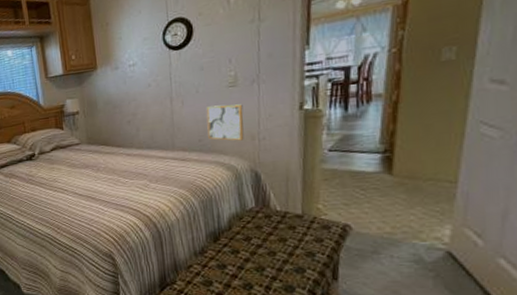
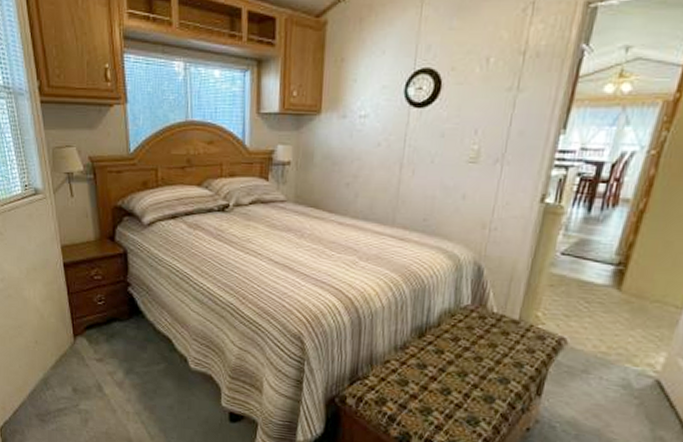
wall art: present [206,104,244,141] -> none [435,181,480,227]

